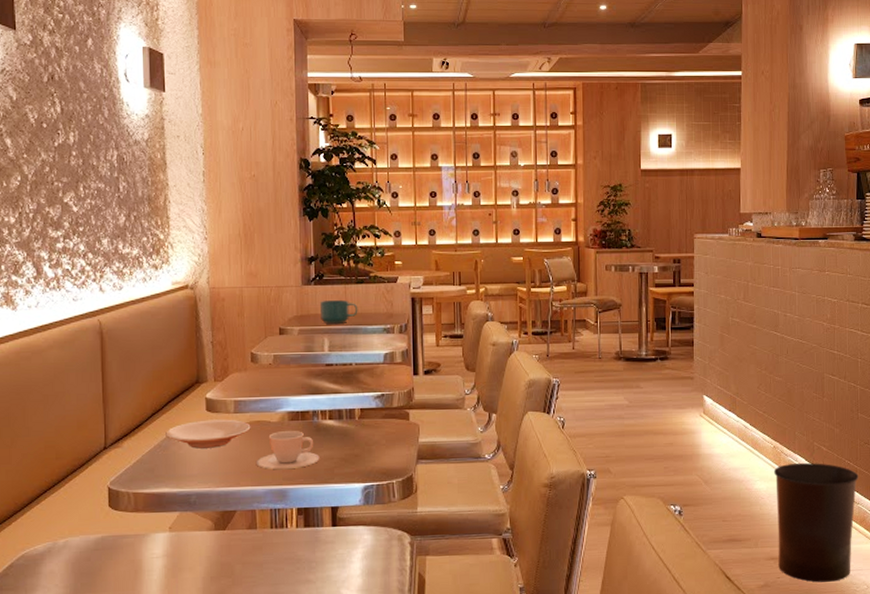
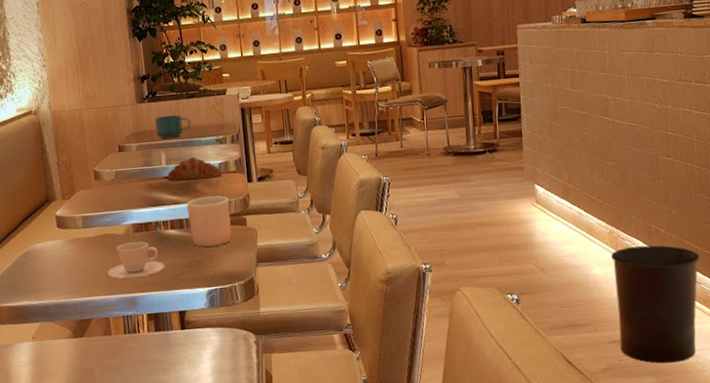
saucer: present [166,419,251,449] -> none [22,234,99,263]
pastry: none [329,346,388,370] -> present [167,157,223,182]
mug: none [347,387,394,440] -> present [186,195,232,247]

